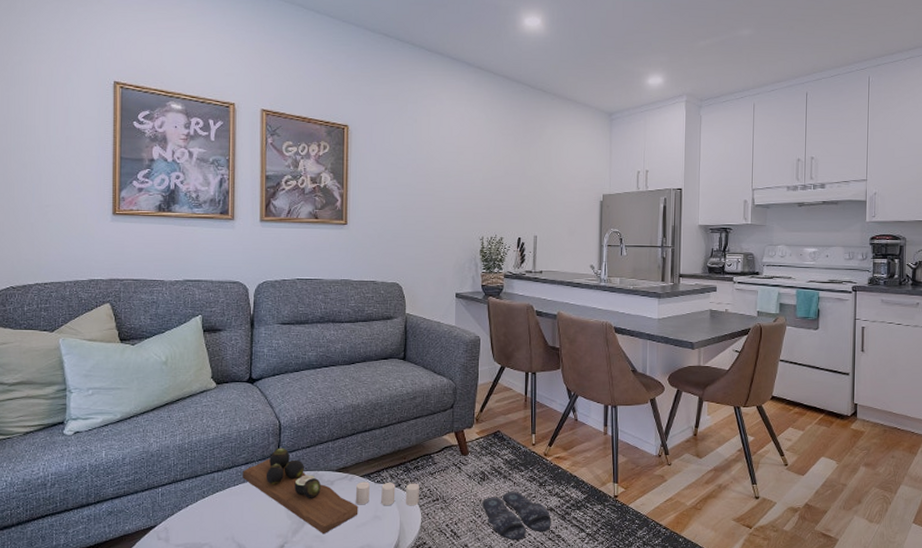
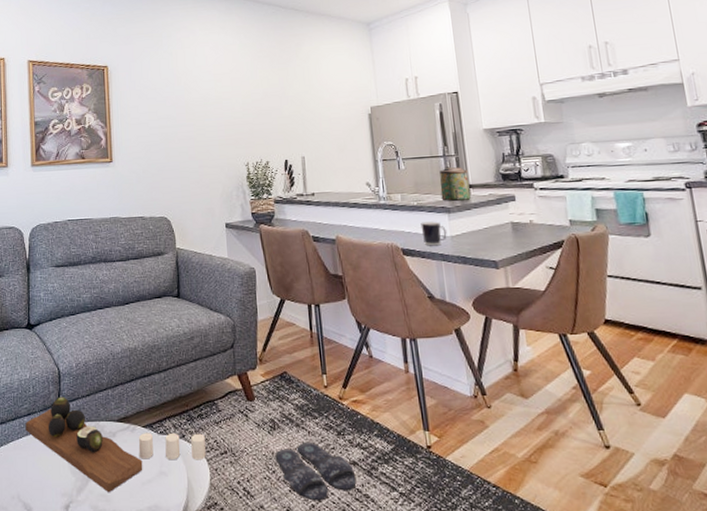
mug: none [633,304,655,326] -> present [420,221,447,246]
canister: none [654,257,680,289] -> present [439,167,471,202]

